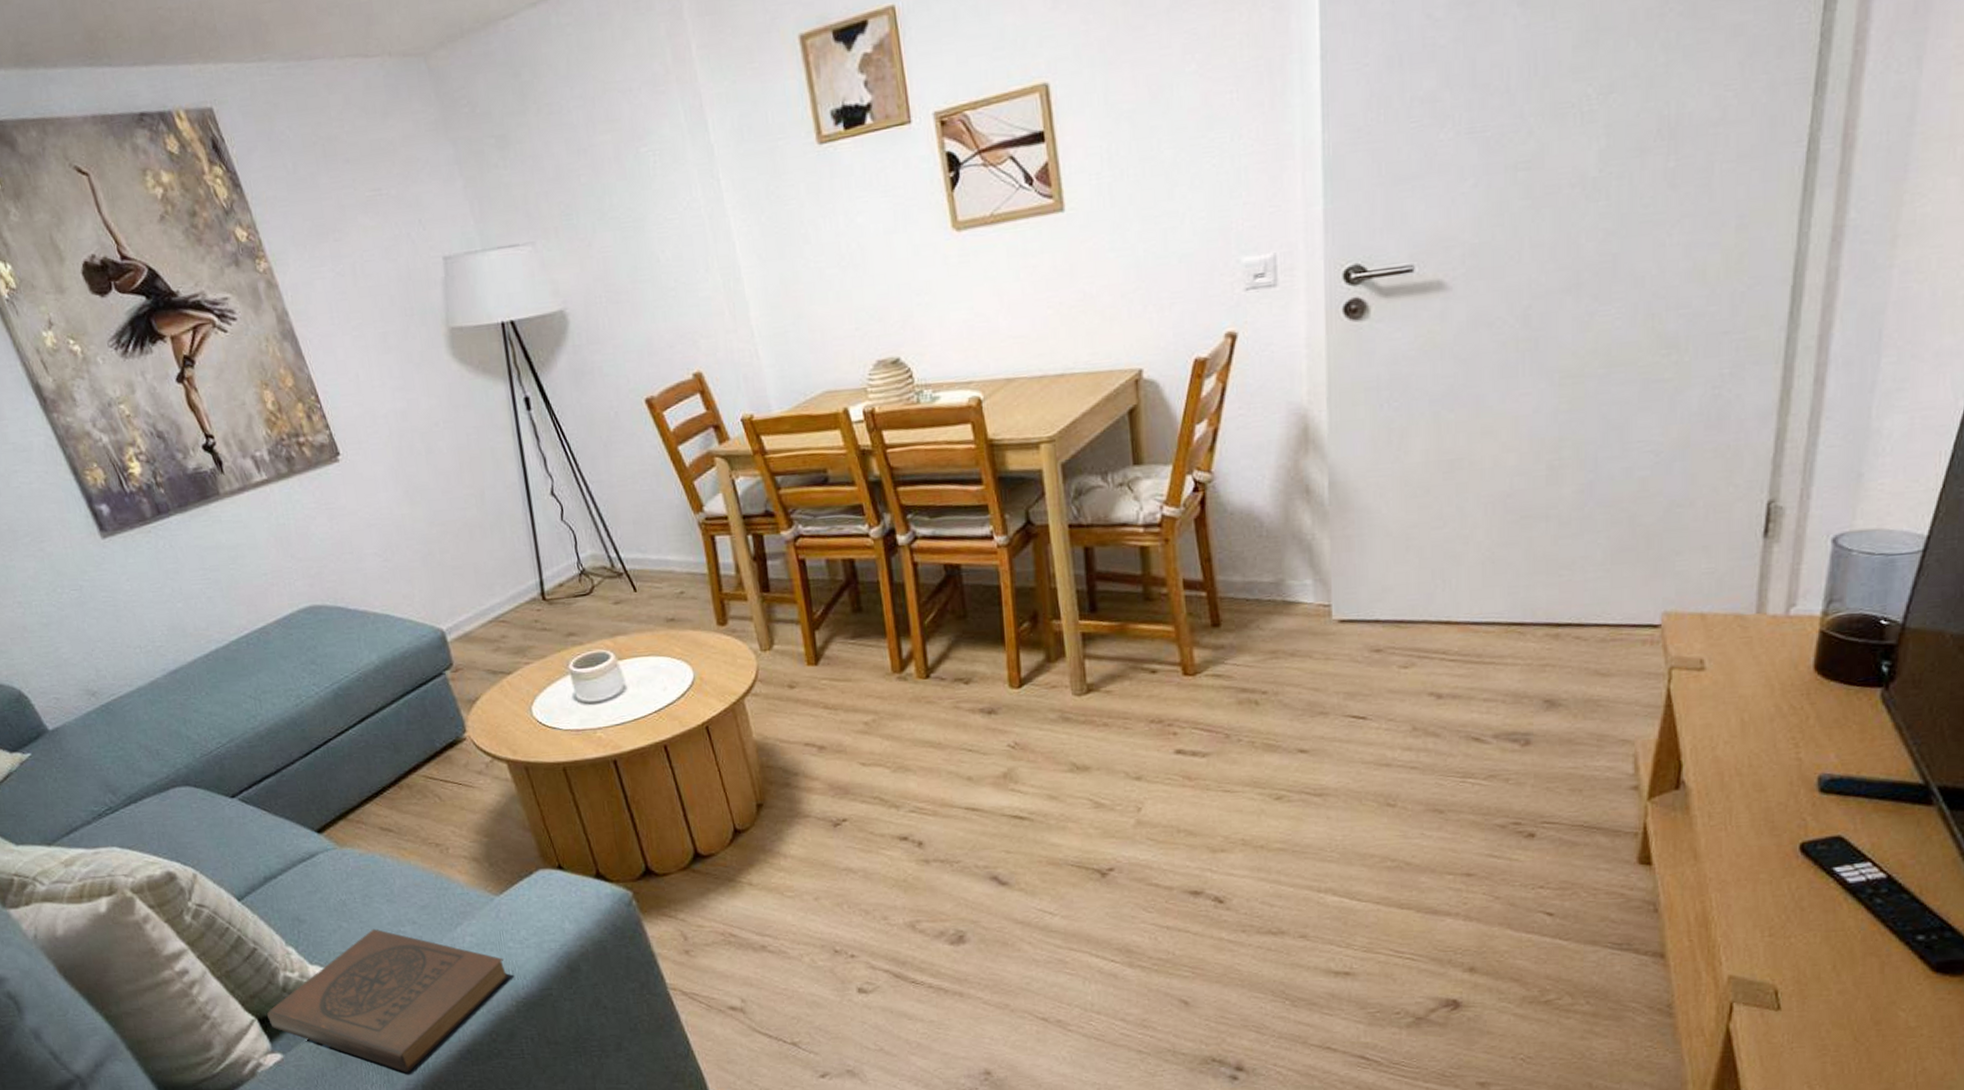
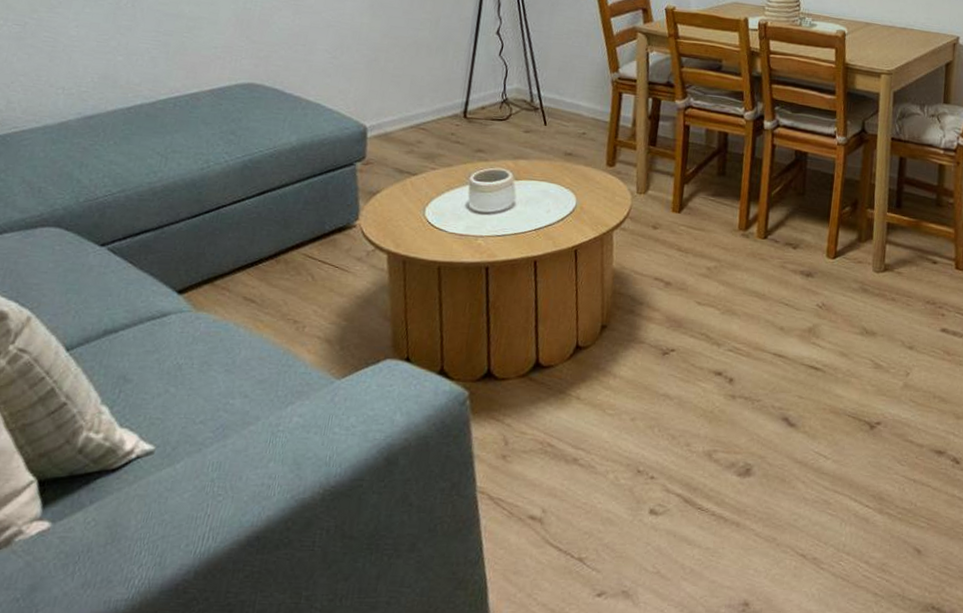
book: present [266,928,509,1072] -> none [49,397,325,555]

